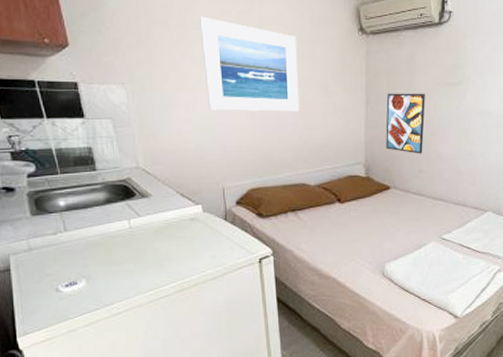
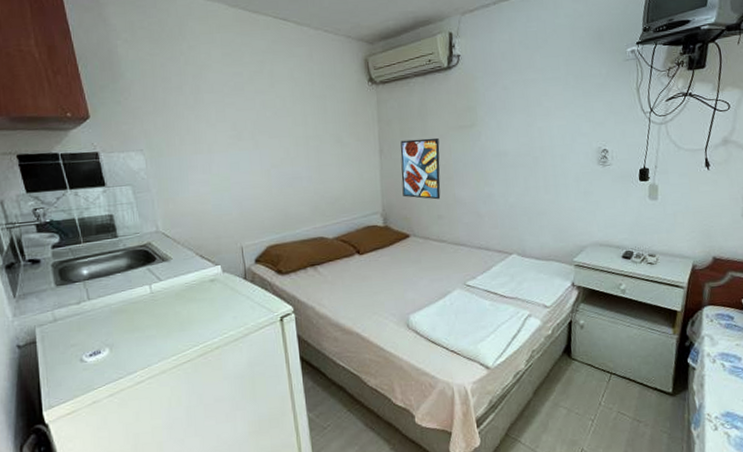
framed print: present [200,16,300,112] -> none [213,79,314,170]

